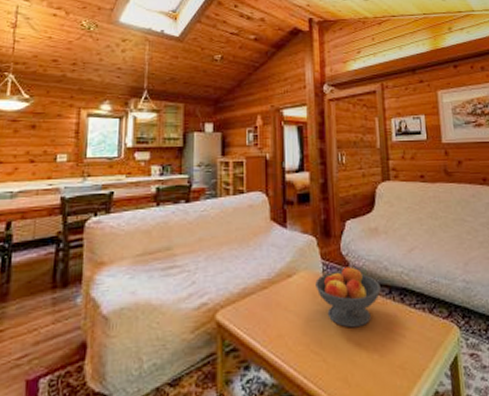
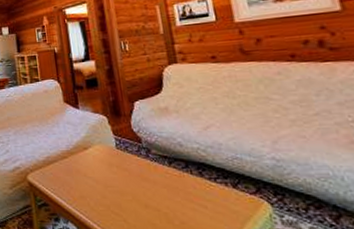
fruit bowl: present [315,265,381,328] -> none [110,141,177,196]

